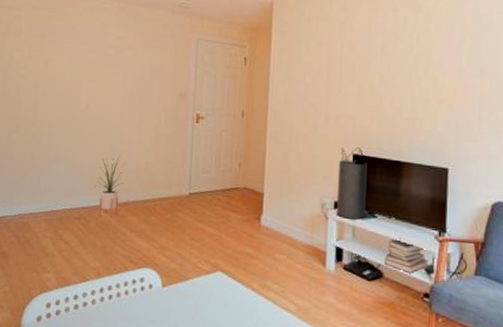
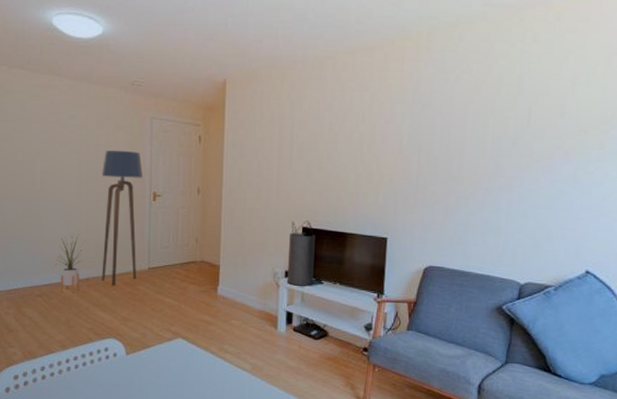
floor lamp: none [141,71,186,211] -> present [102,151,142,286]
books: present [385,238,428,274] -> none [330,301,368,332]

